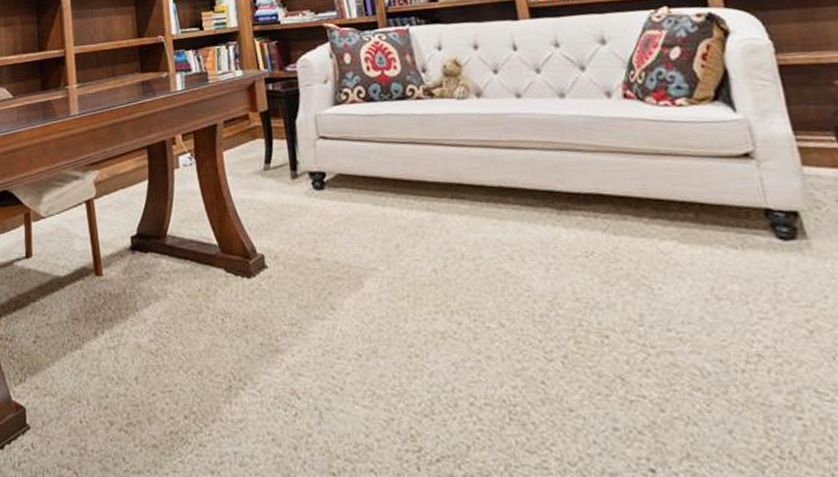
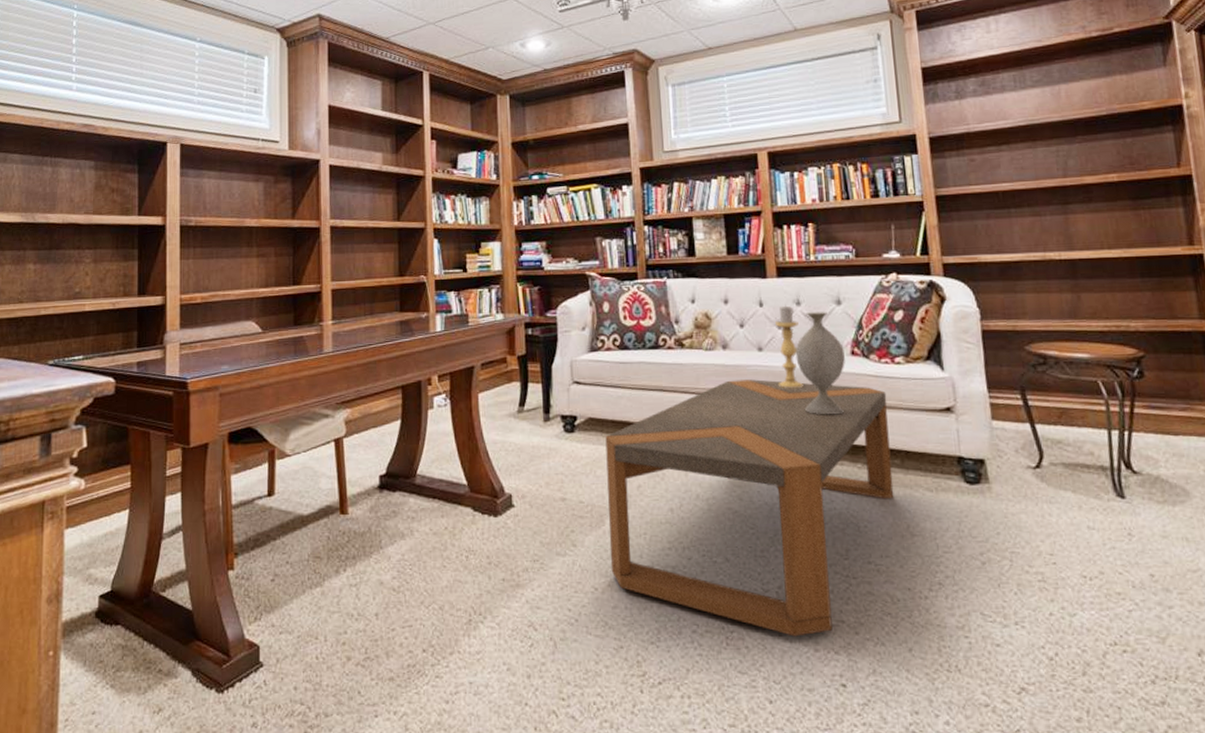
coffee table: none [357,128,691,413] -> present [605,379,894,637]
candle holder: none [533,48,572,138] -> present [775,305,803,389]
decorative vase: none [558,52,621,165] -> present [795,312,845,415]

